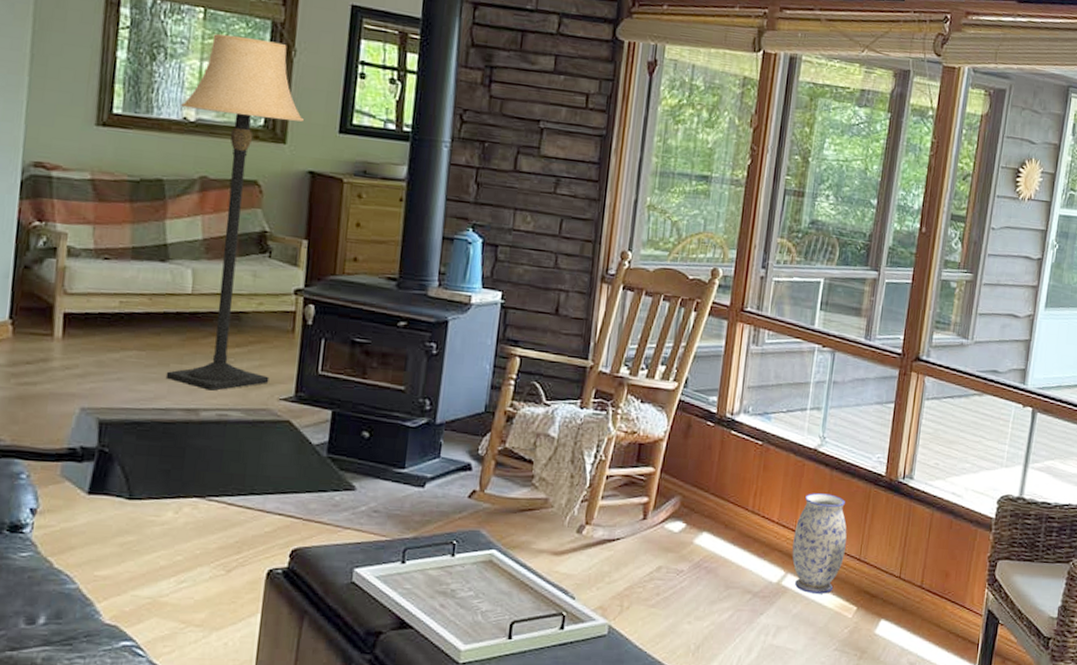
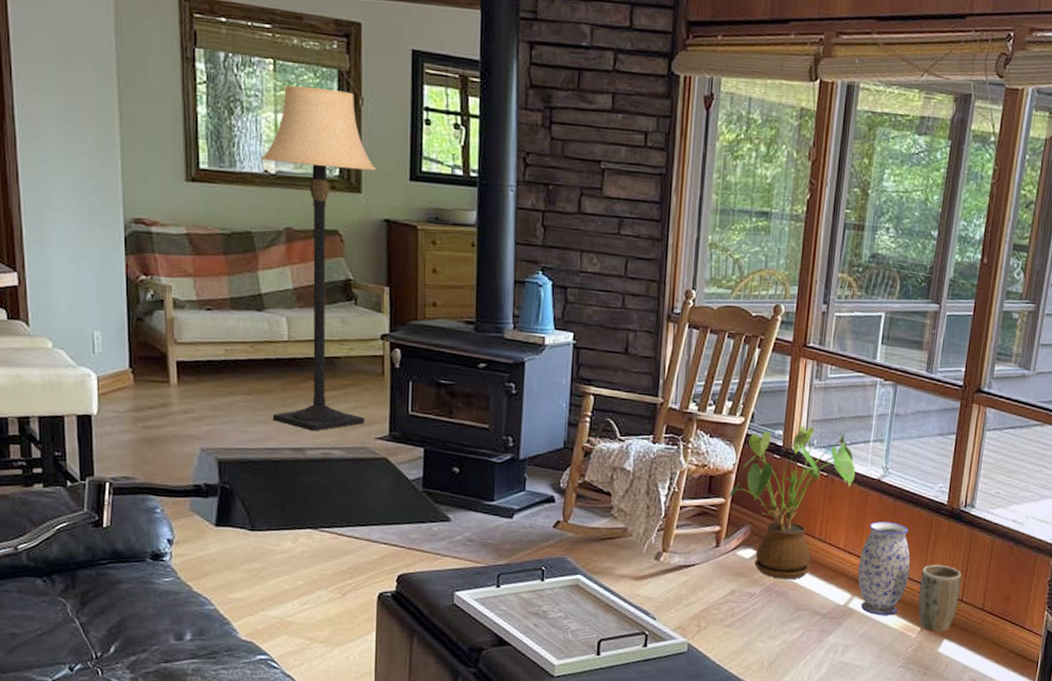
house plant: none [657,392,792,555] -> present [727,425,856,580]
plant pot: none [854,539,900,612] -> present [918,564,962,632]

